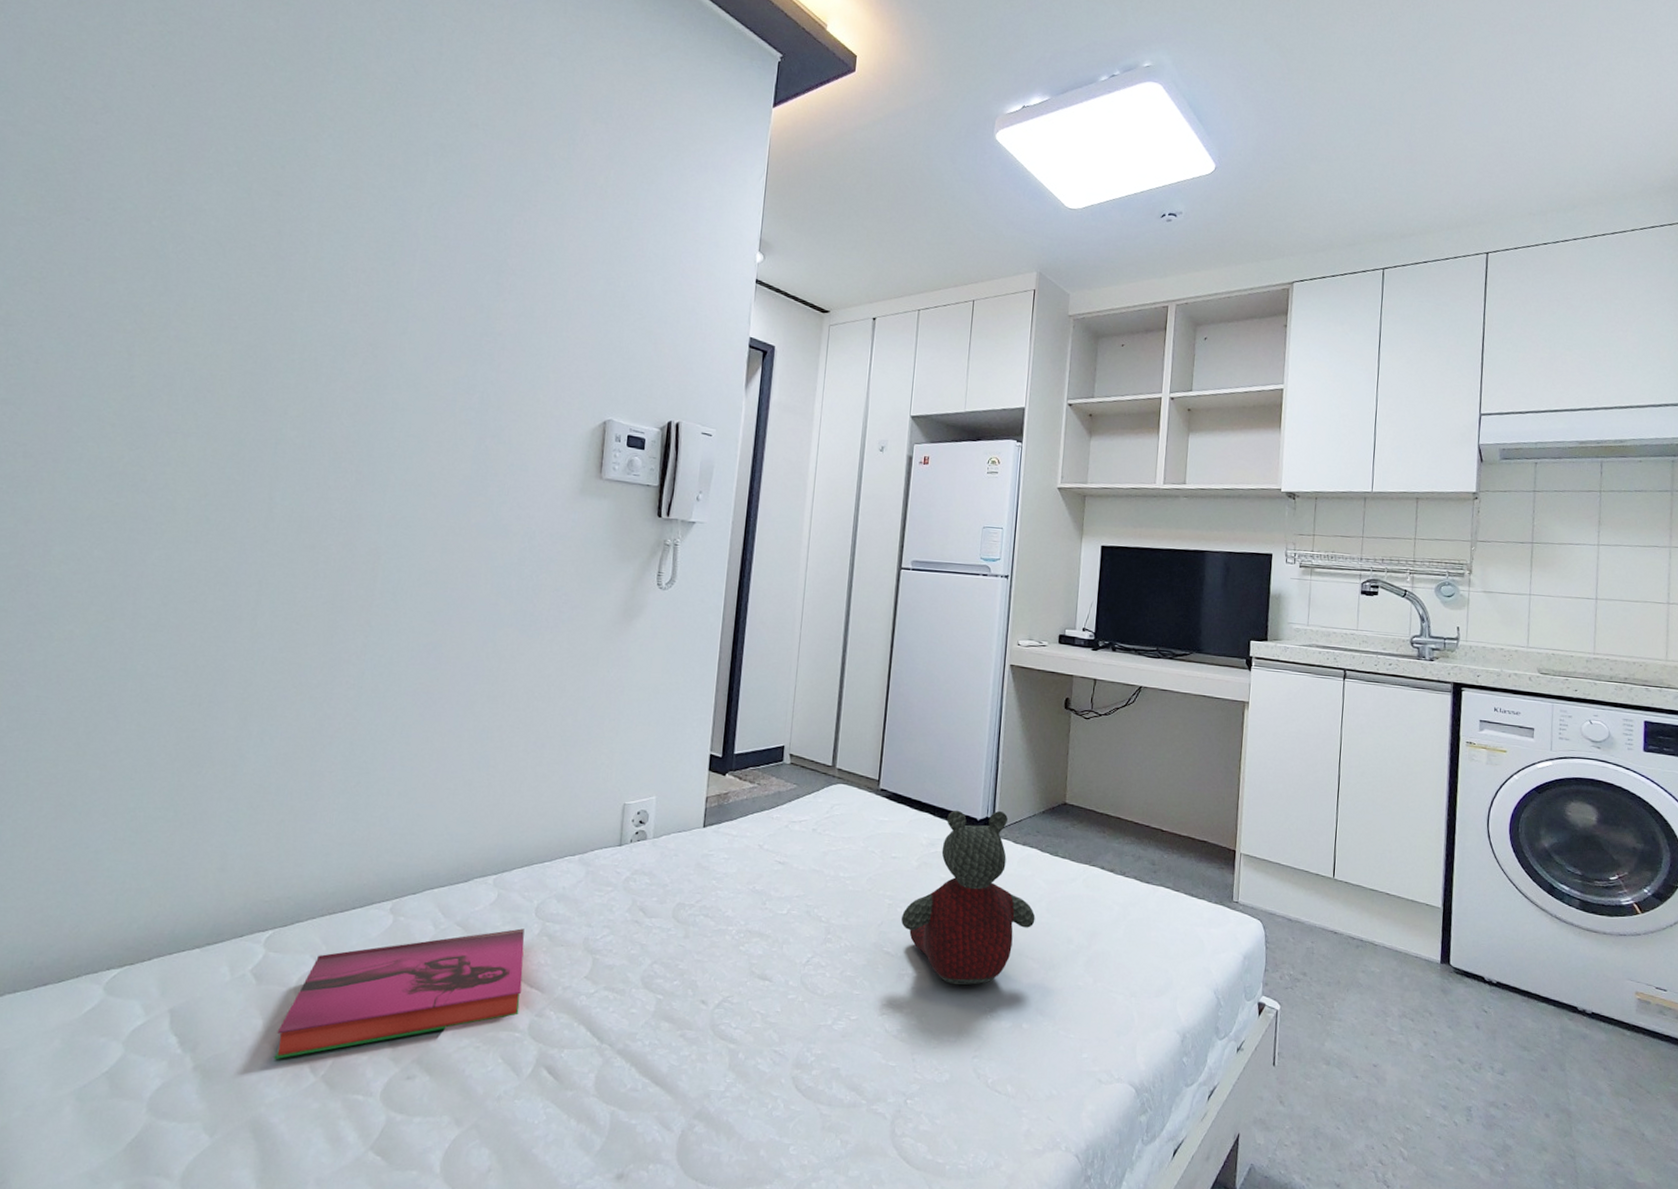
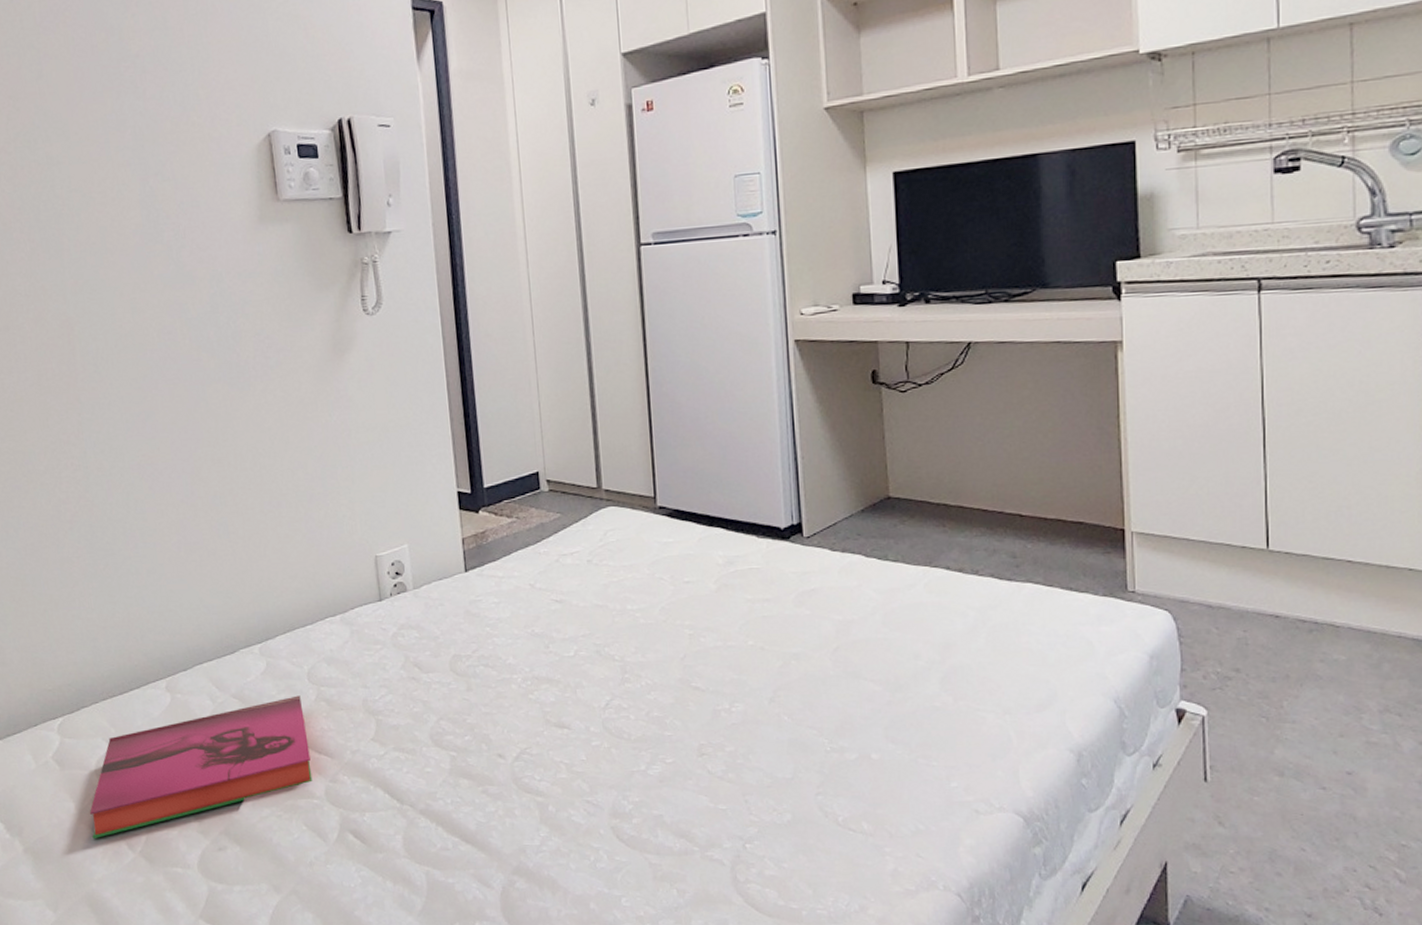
stuffed bear: present [901,810,1036,985] -> none [707,515,870,717]

